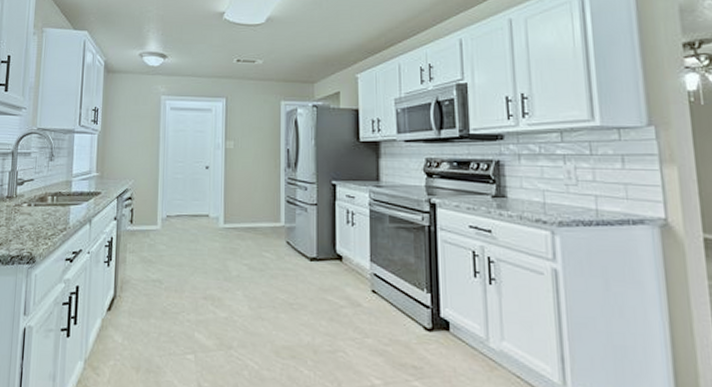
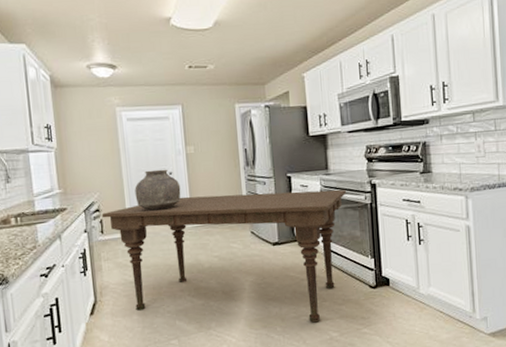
dining table: none [133,194,399,363] -> present [101,189,346,323]
ceramic pot: none [169,162,216,206] -> present [135,169,181,211]

